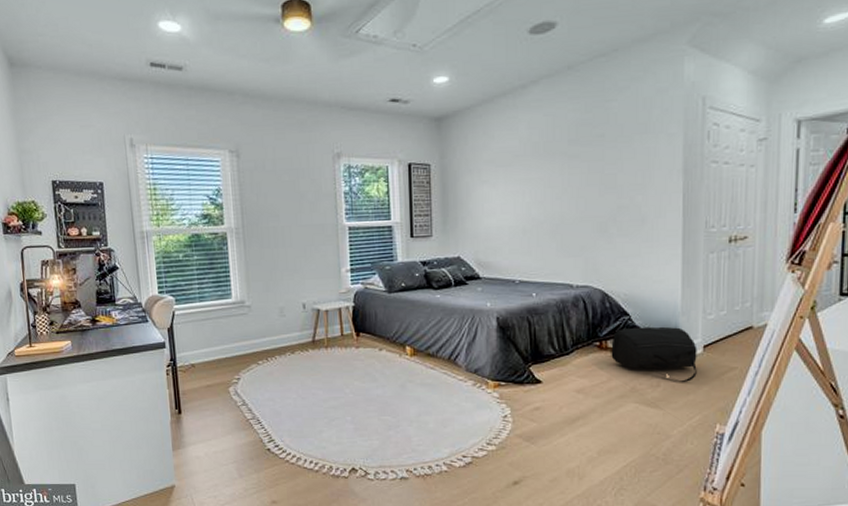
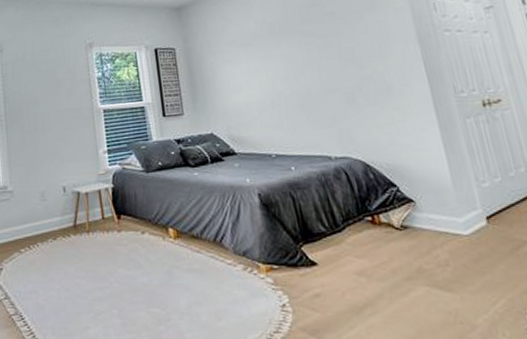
duffel bag: present [611,326,697,383] -> none [384,197,488,261]

